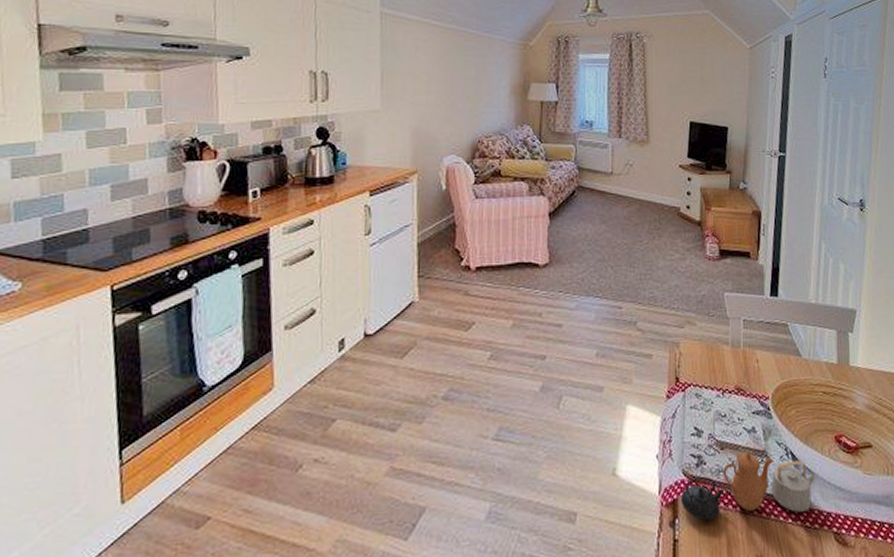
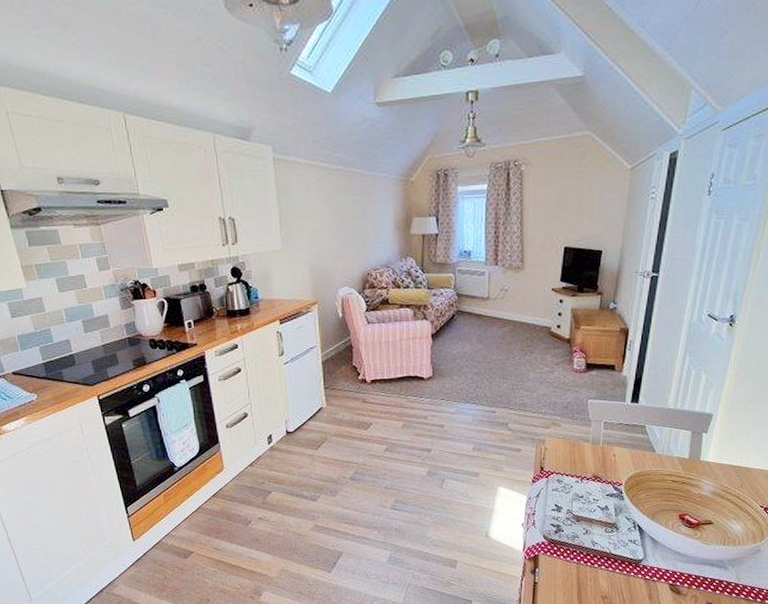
teapot: present [680,451,816,521] -> none [541,524,658,571]

